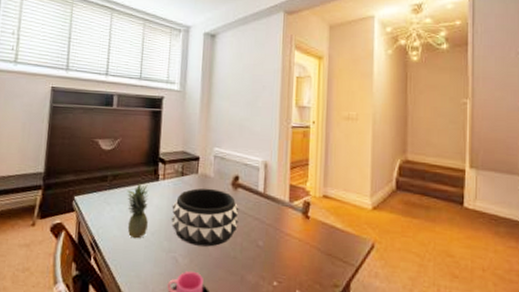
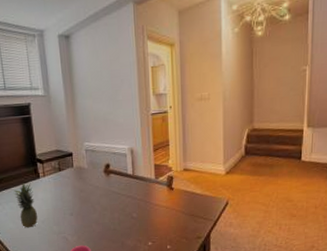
decorative bowl: present [171,188,239,247] -> none [55,178,114,226]

